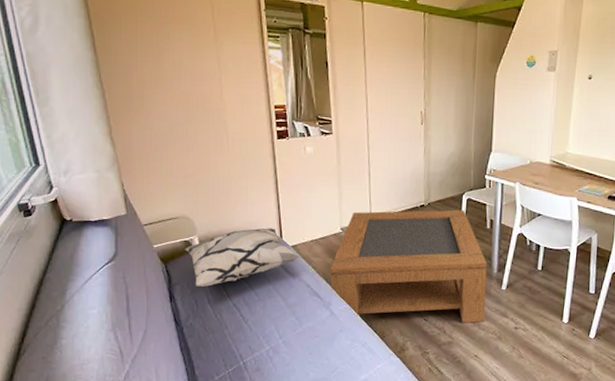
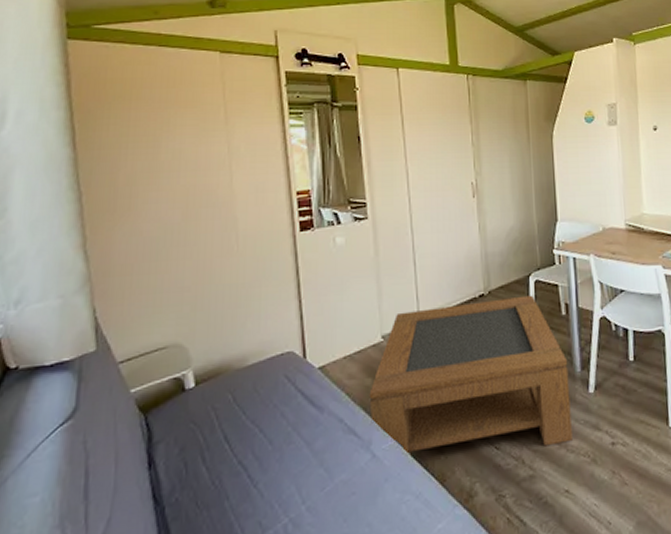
decorative pillow: present [185,228,300,287] -> none [173,346,330,441]

